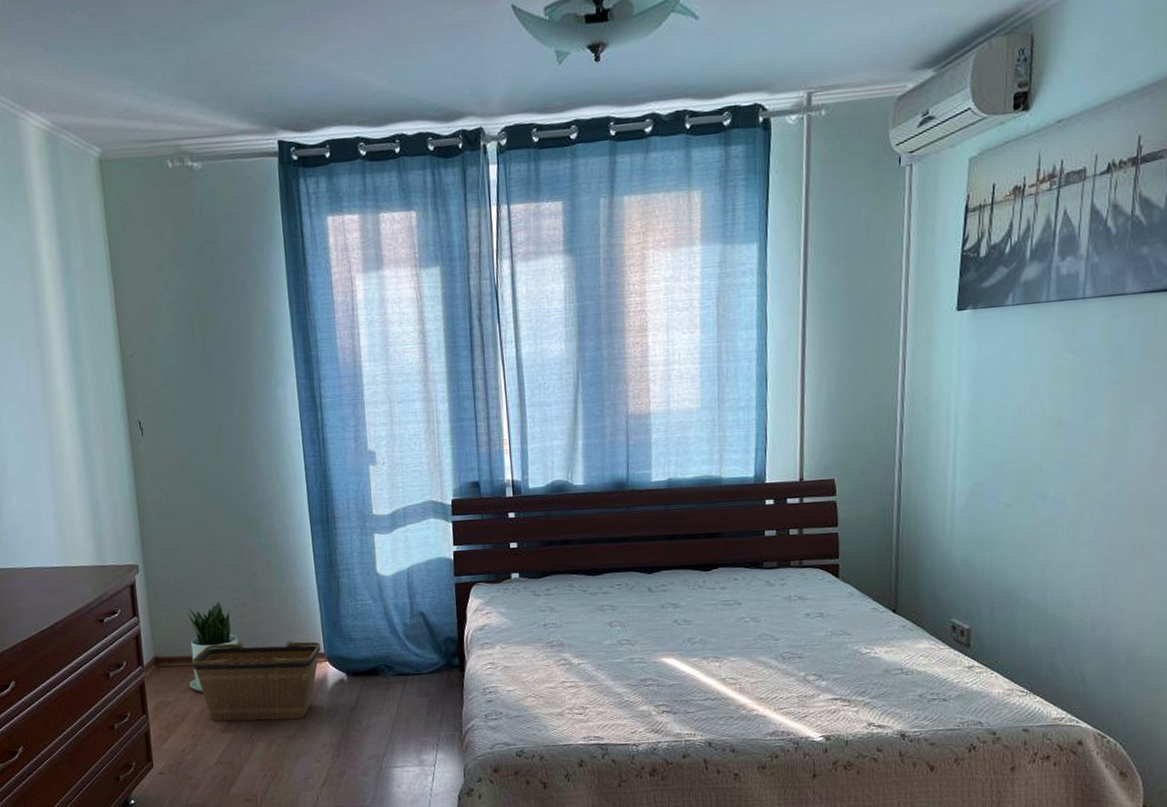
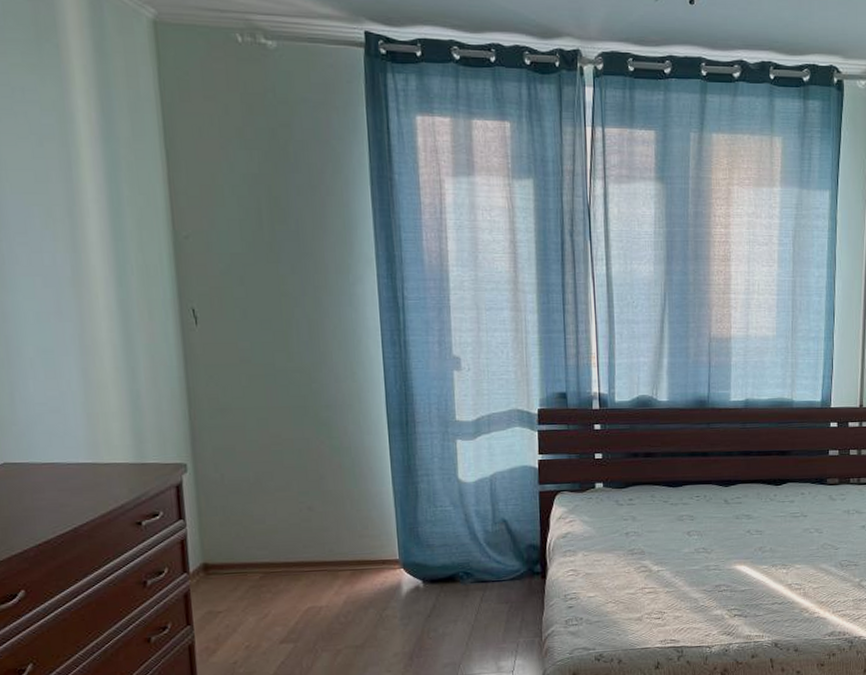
planter: present [187,602,238,693] -> none [243,505,303,601]
bicycle basket: present [191,641,321,722] -> none [247,547,396,632]

